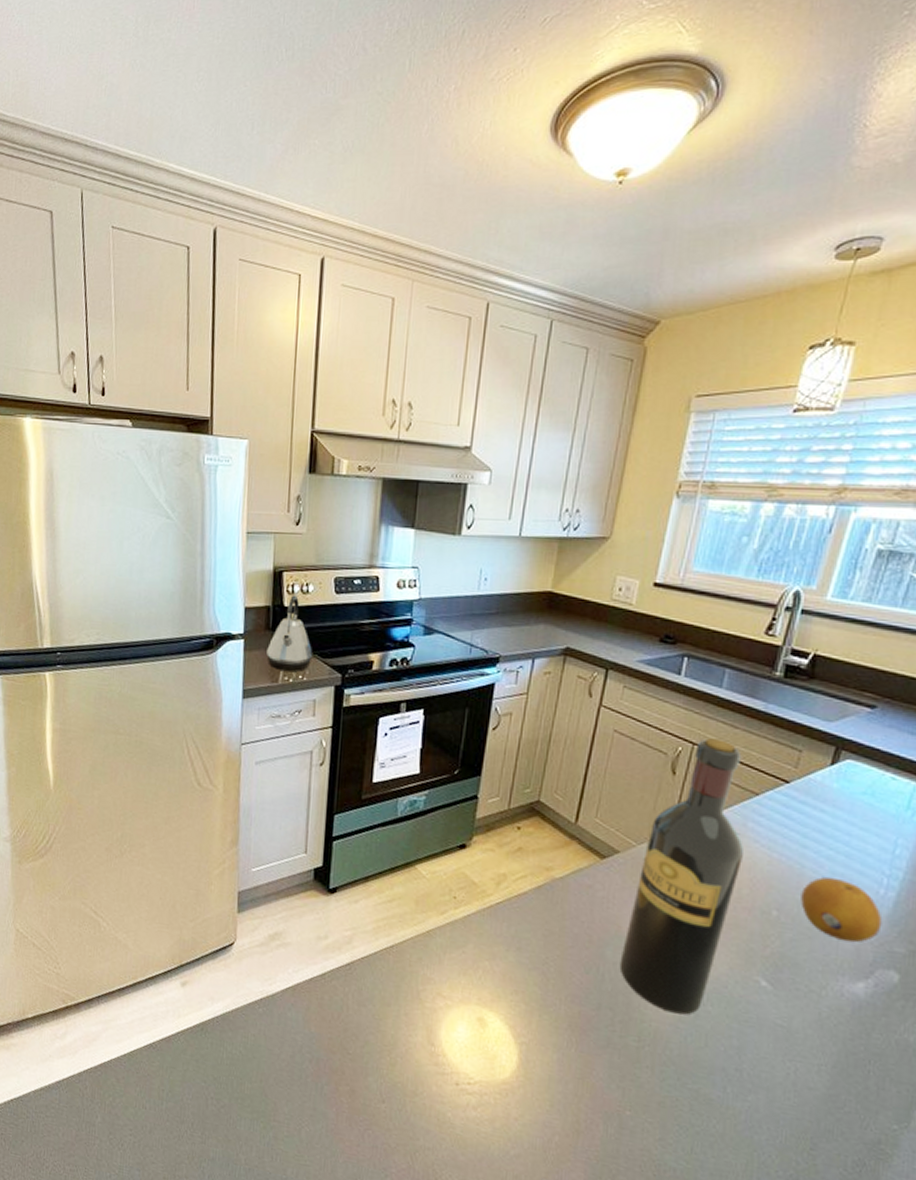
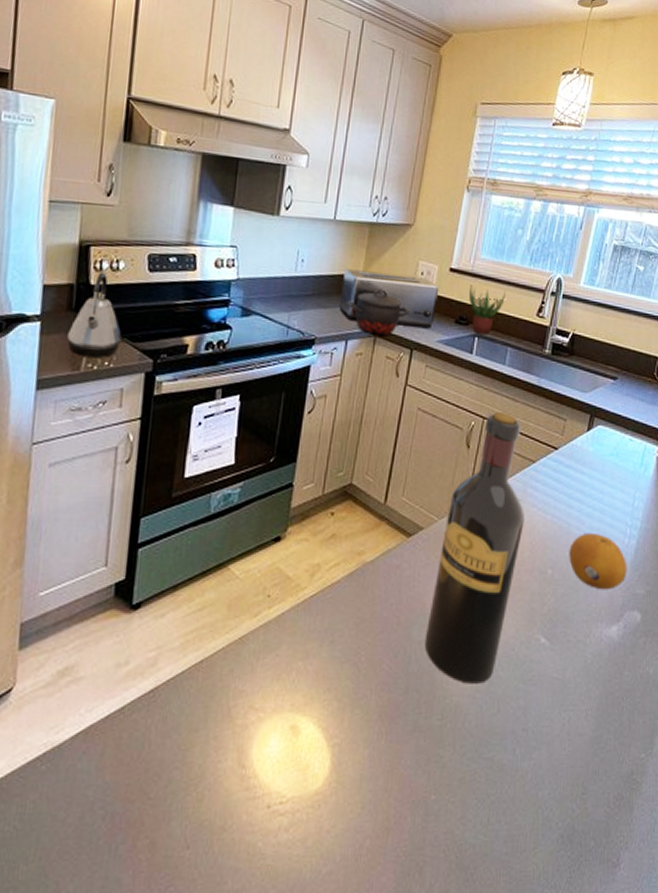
toaster: none [525,586,641,648] -> present [339,269,439,329]
cooking pot: none [533,606,605,655] -> present [347,289,410,336]
potted plant: none [677,600,724,655] -> present [469,285,505,335]

